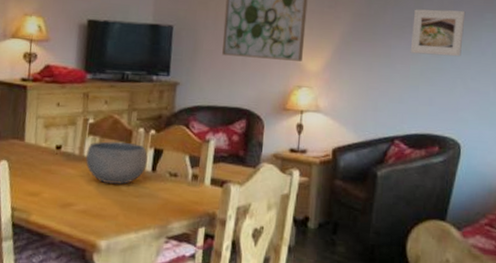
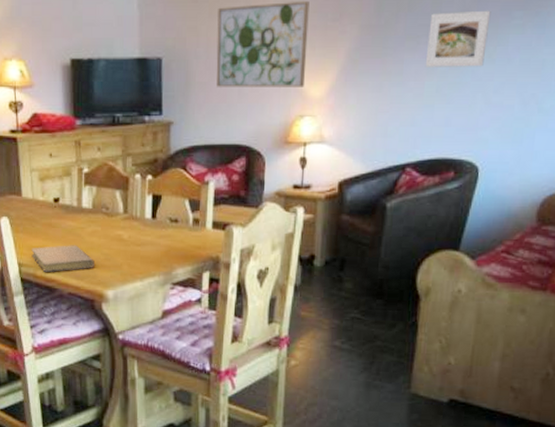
notebook: none [26,192,90,219] -> present [31,245,94,272]
bowl: present [85,141,148,185] -> none [84,190,146,235]

